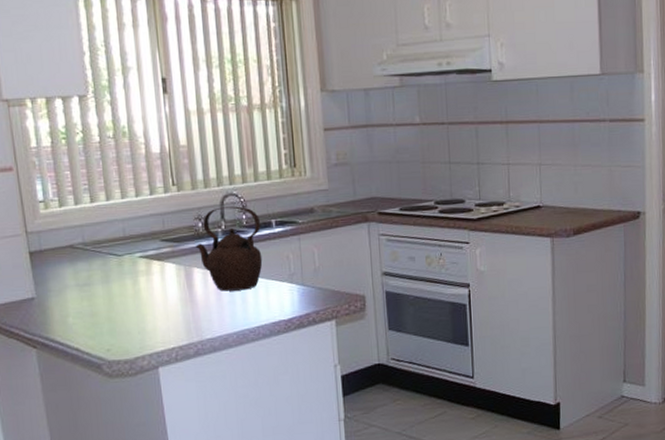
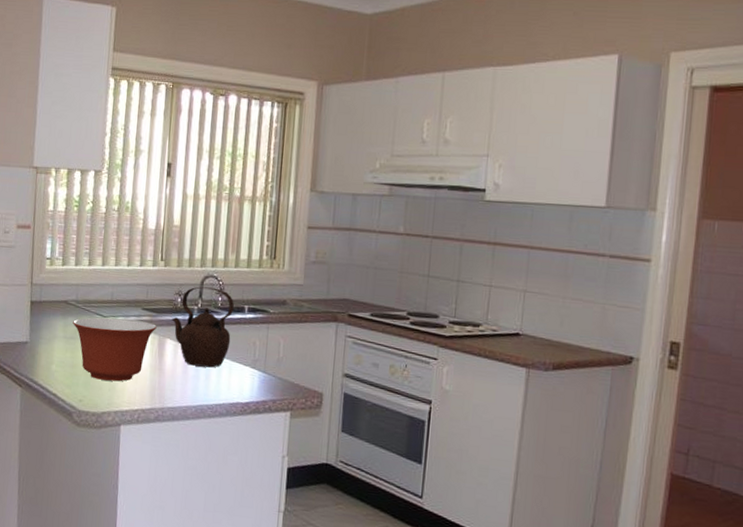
mixing bowl: none [83,253,180,324] -> present [73,317,157,382]

